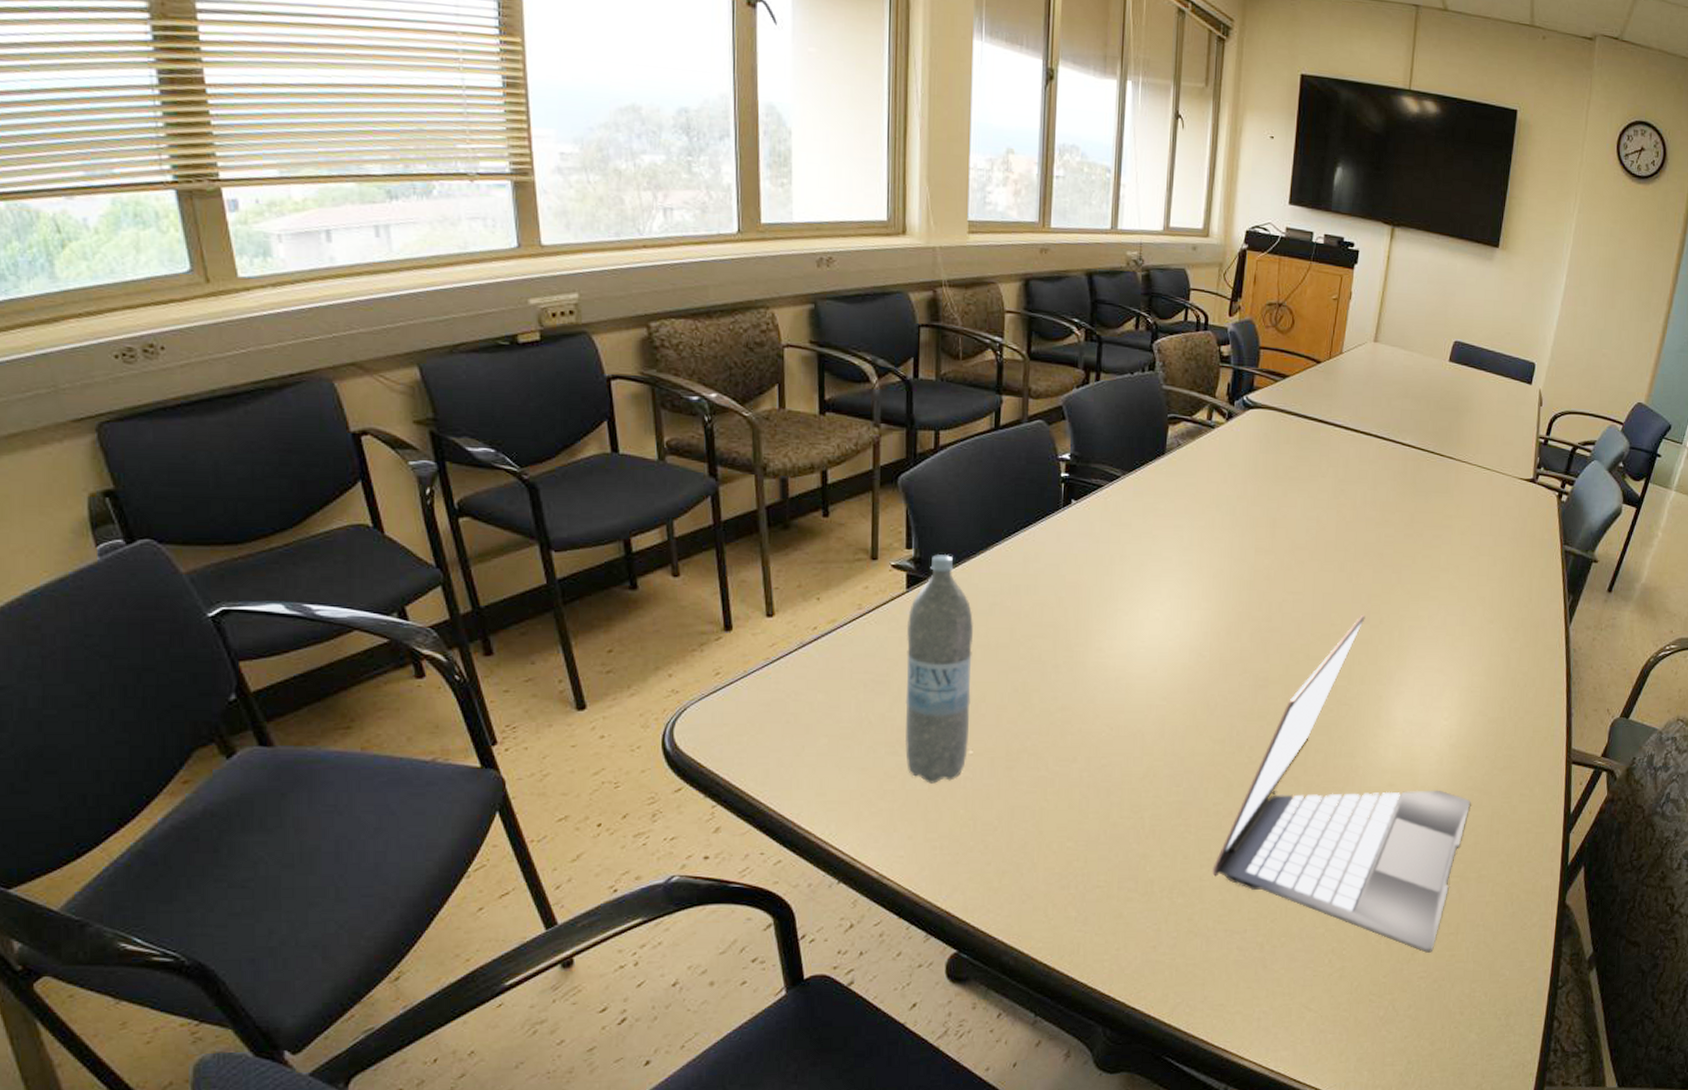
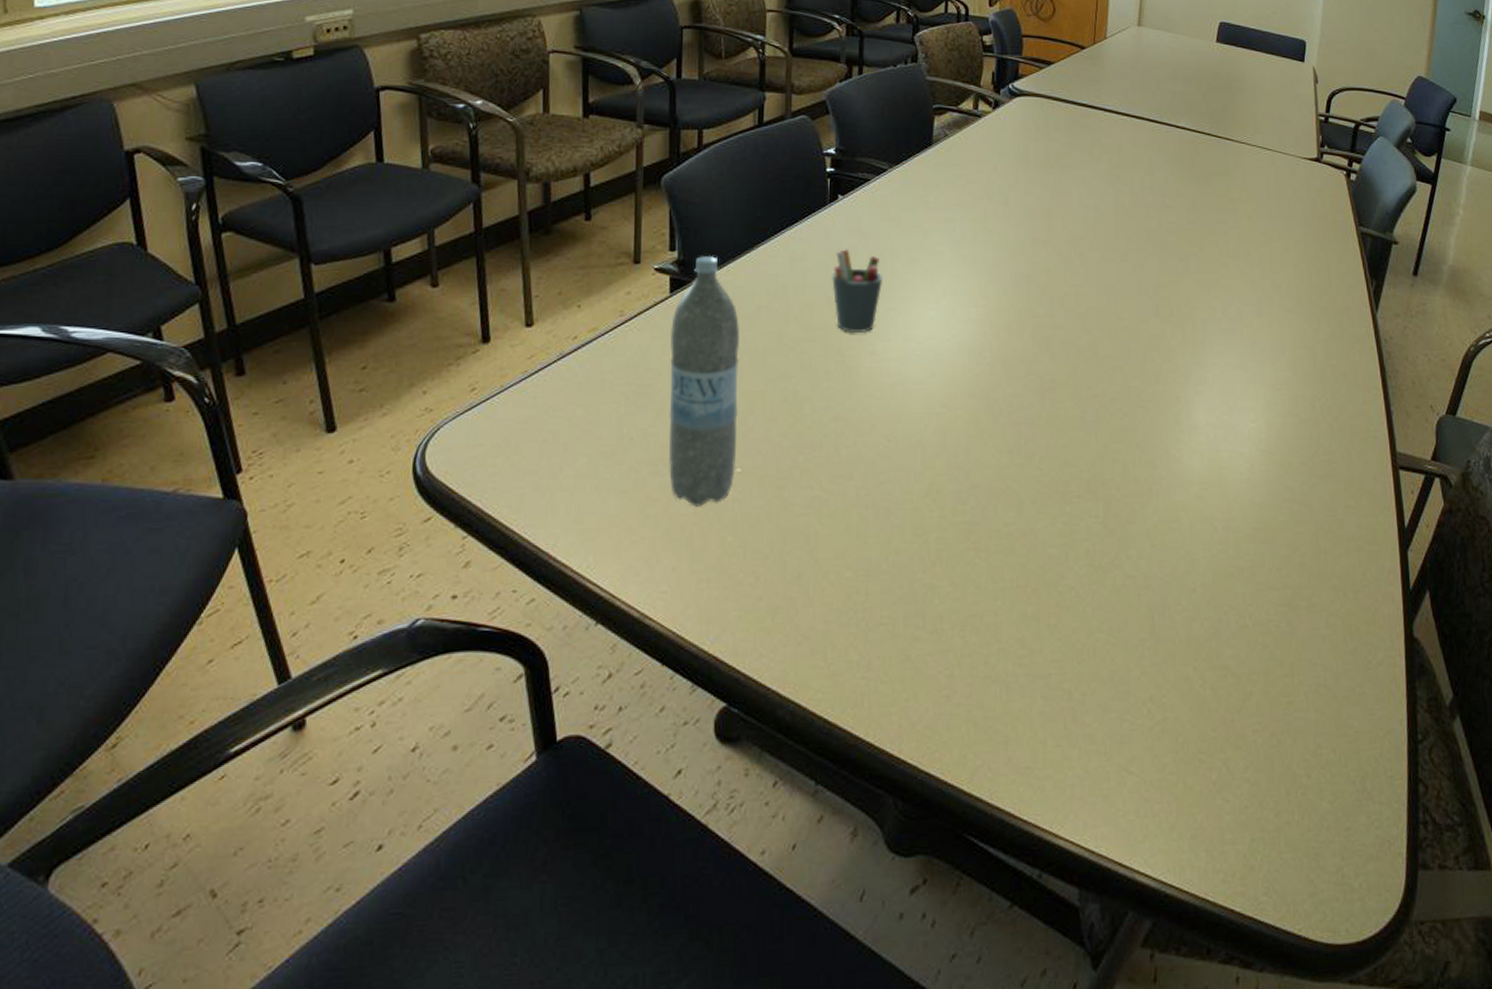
pen holder: none [1063,552,1112,632] -> present [832,249,883,334]
laptop: present [1211,614,1471,953] -> none [1006,307,1291,700]

